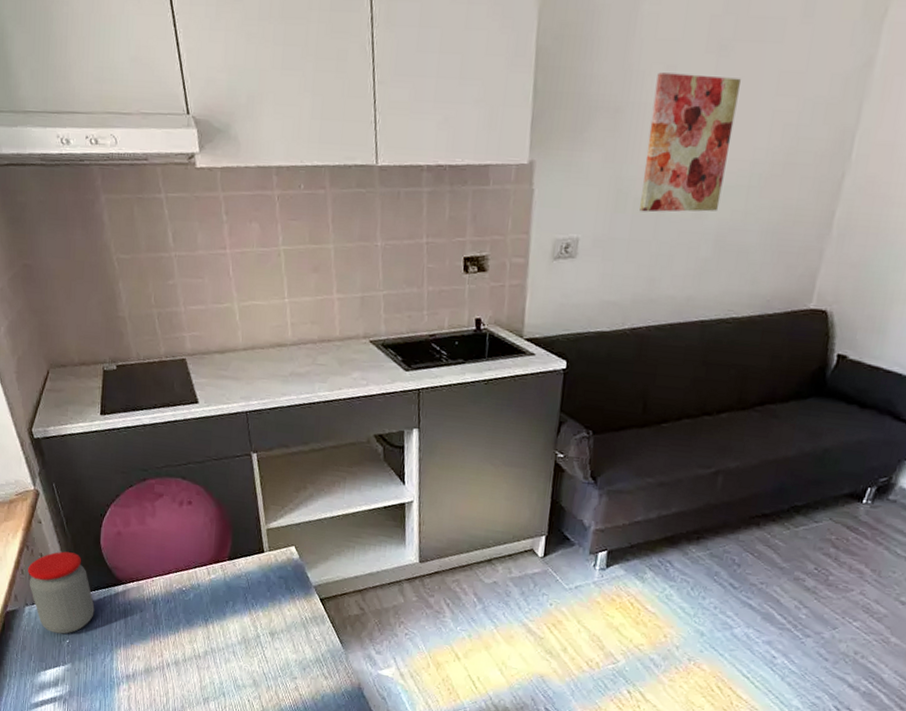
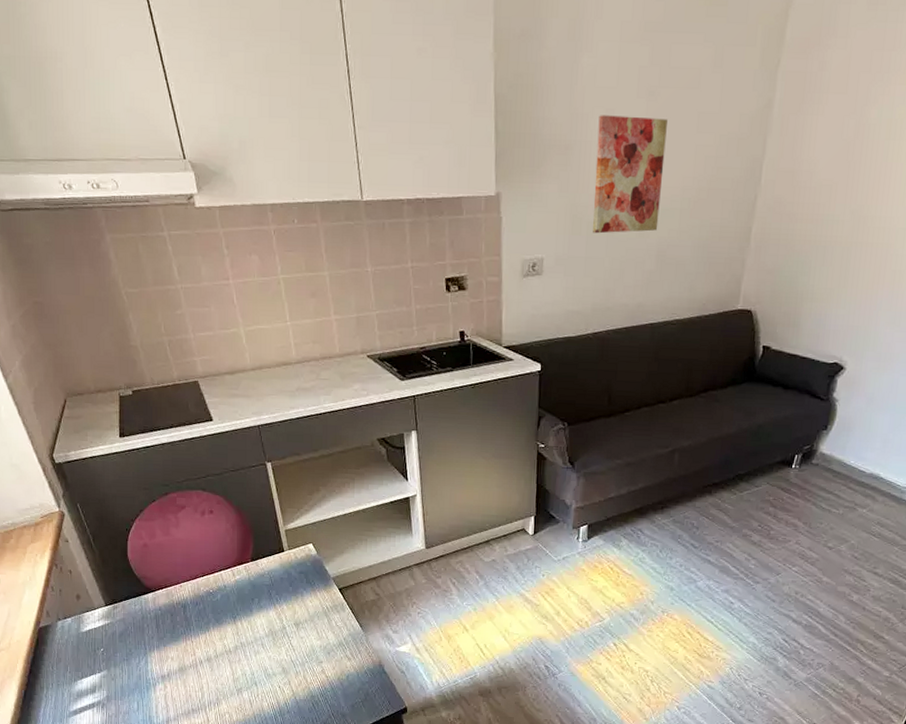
jar: present [28,551,95,634] -> none [58,566,126,644]

